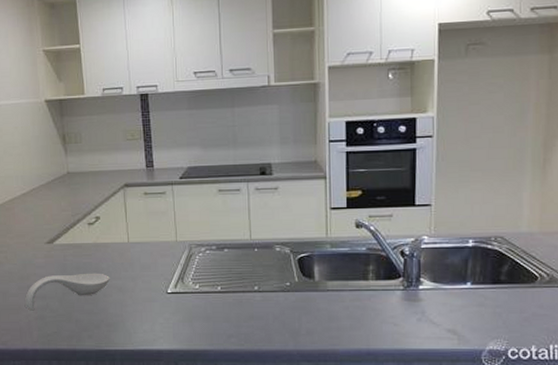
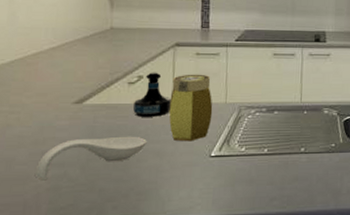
tequila bottle: none [95,213,127,255] -> present [133,72,171,117]
jar: none [125,213,165,279] -> present [169,74,213,142]

